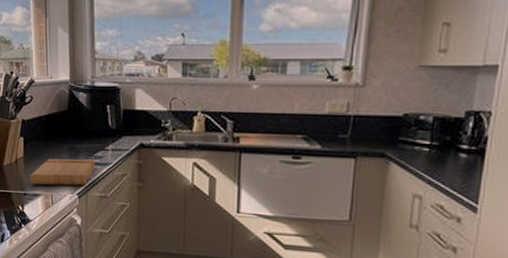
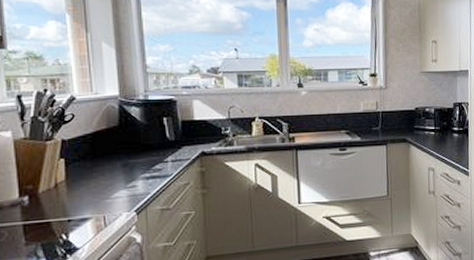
cutting board: present [29,158,96,186] -> none [74,173,155,209]

